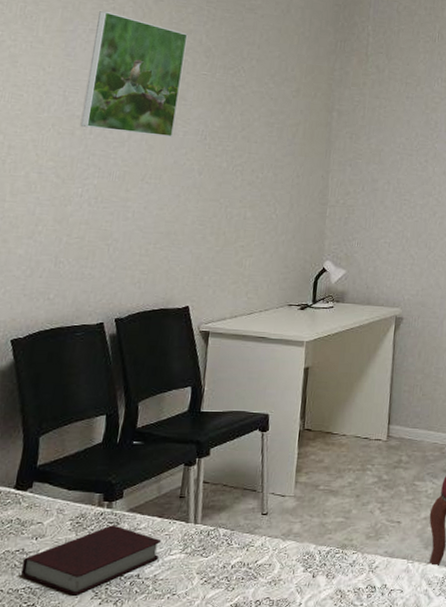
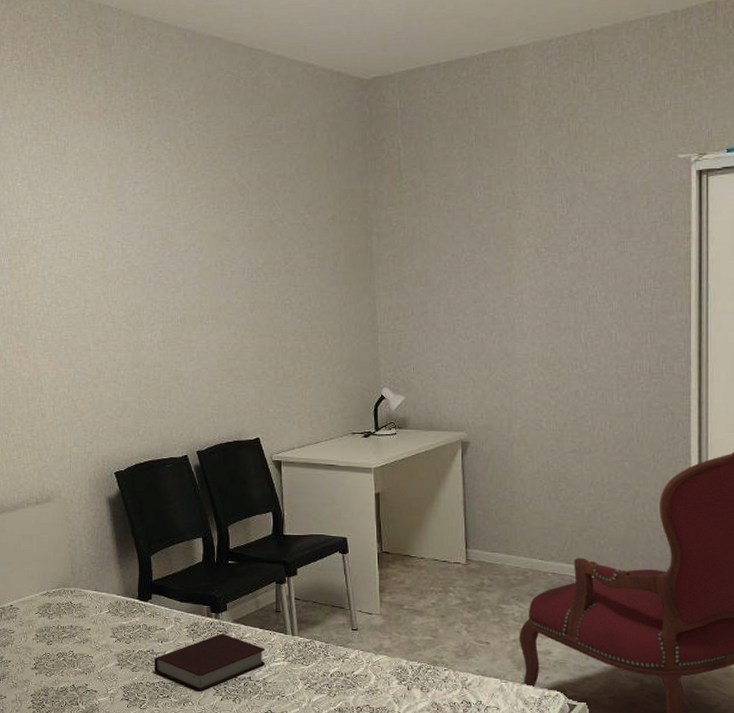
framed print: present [80,10,188,137] -> none [139,162,222,278]

